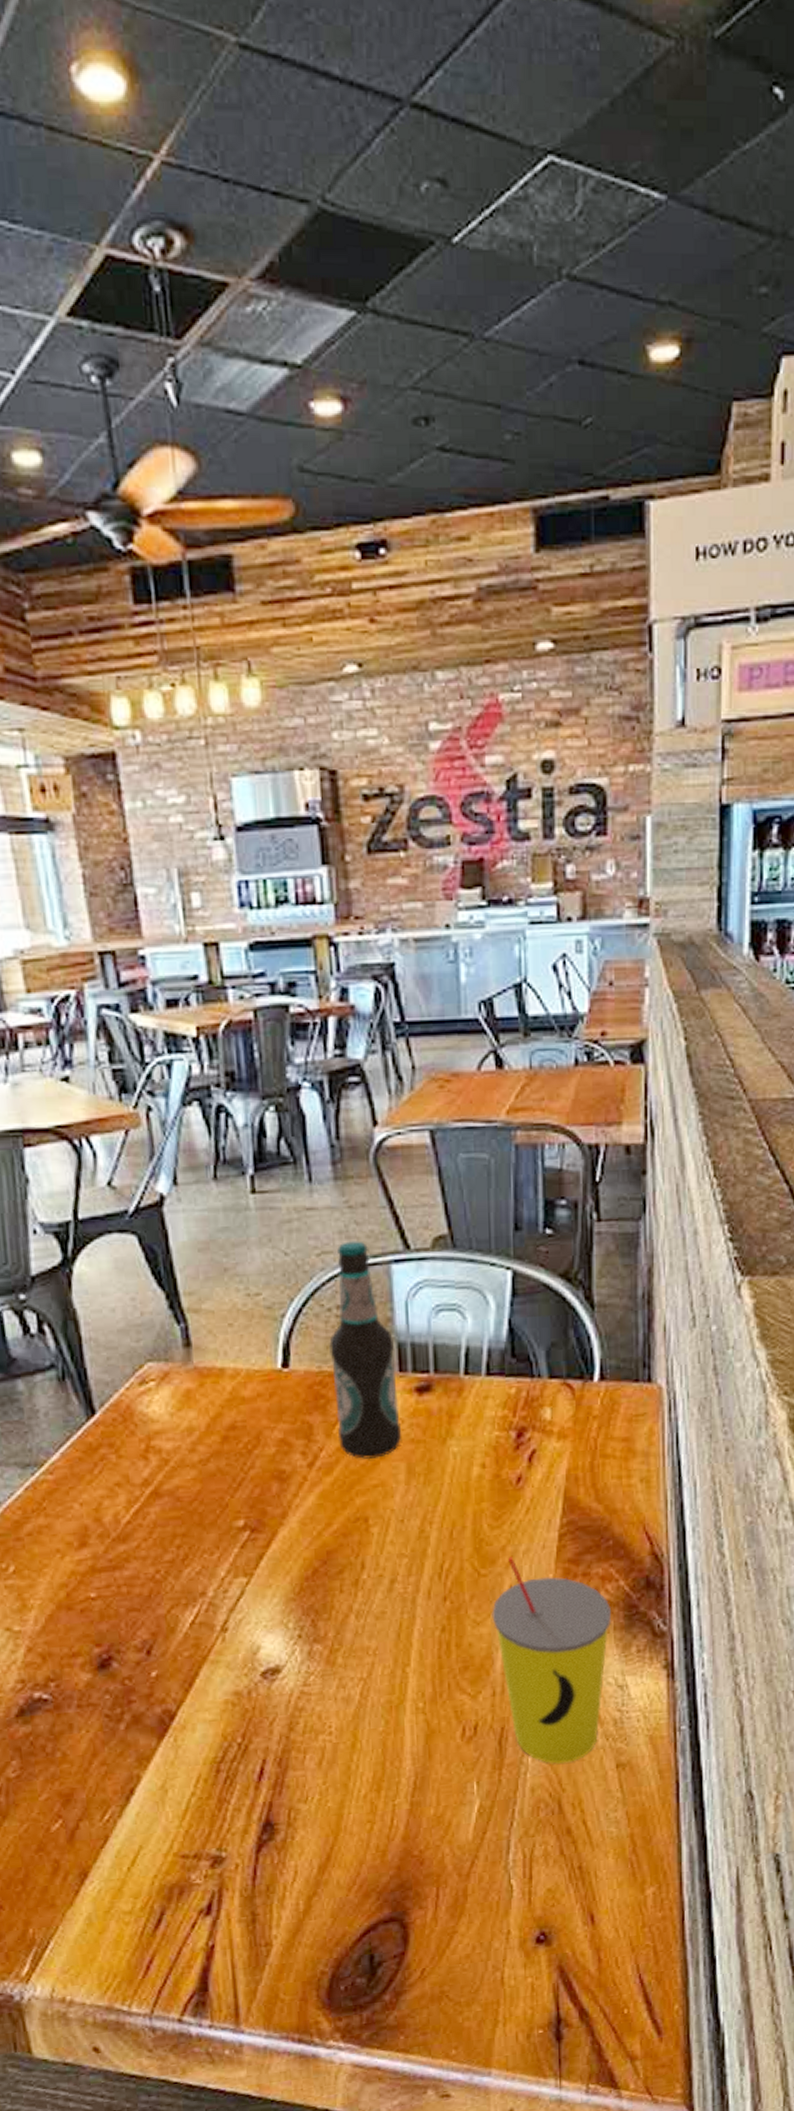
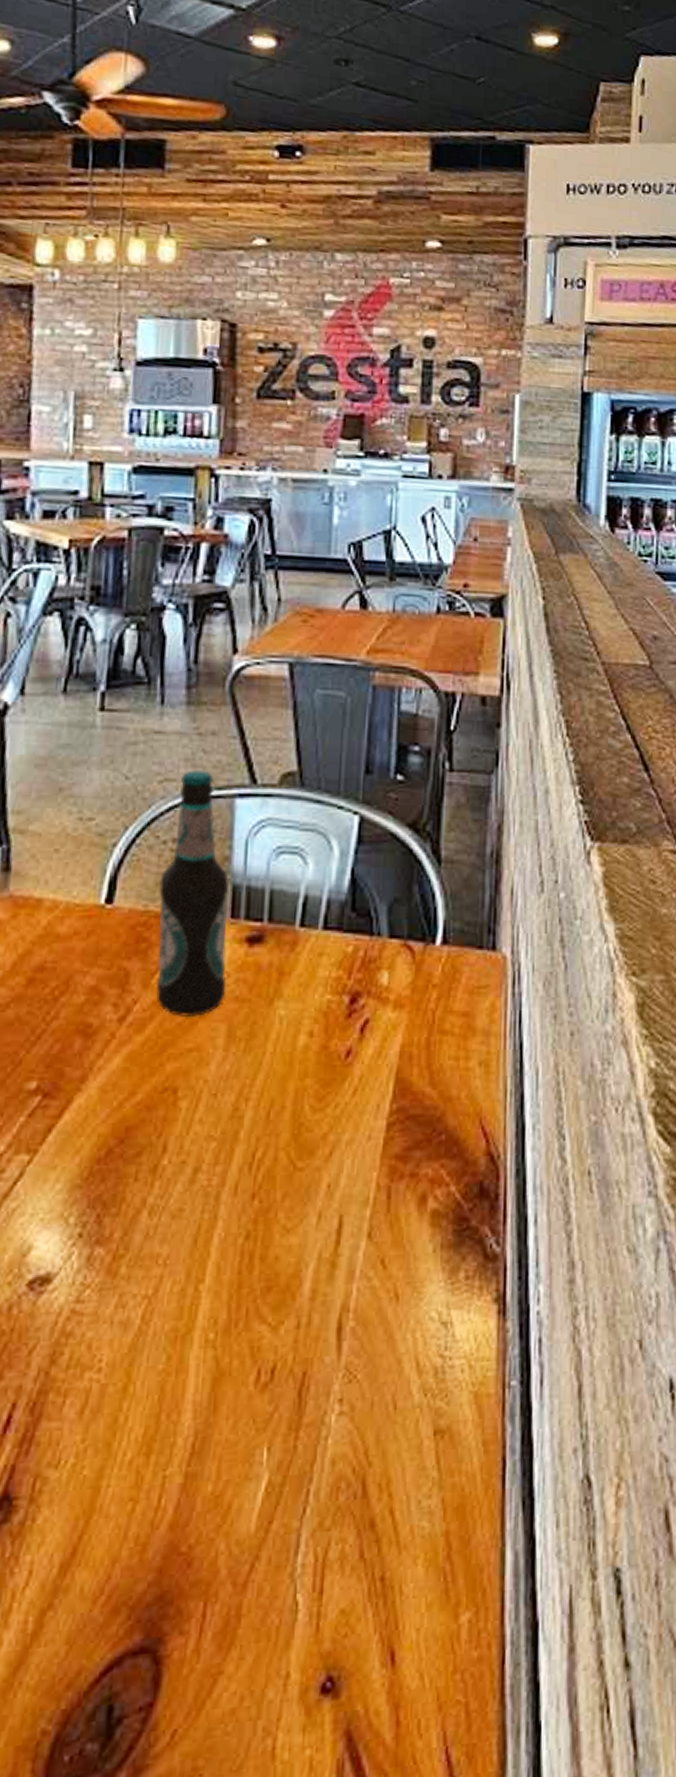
straw: present [492,1557,612,1764] -> none [304,1148,440,1427]

